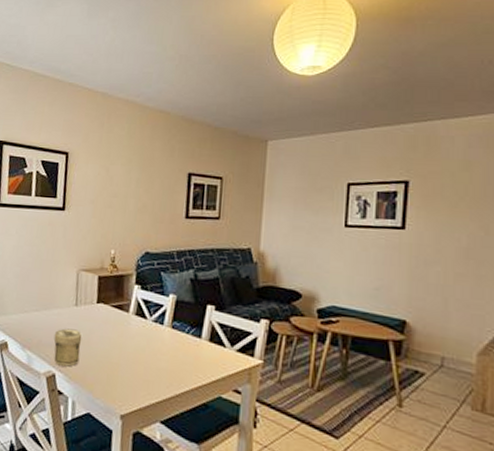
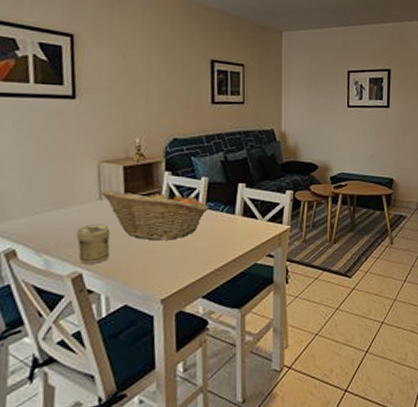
fruit basket: none [77,297,175,356] -> present [101,190,210,241]

